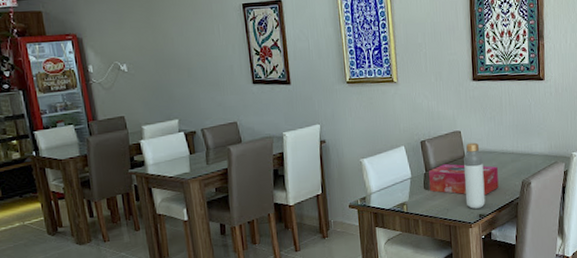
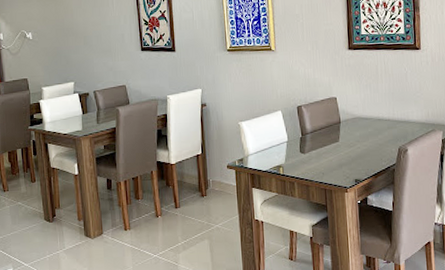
tissue box: present [429,164,499,196] -> none [305,129,375,161]
bottle: present [464,142,486,209] -> none [339,109,361,174]

